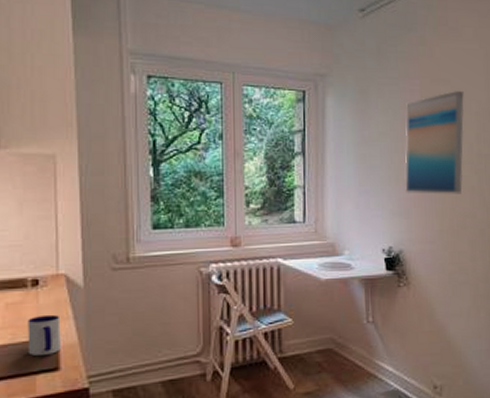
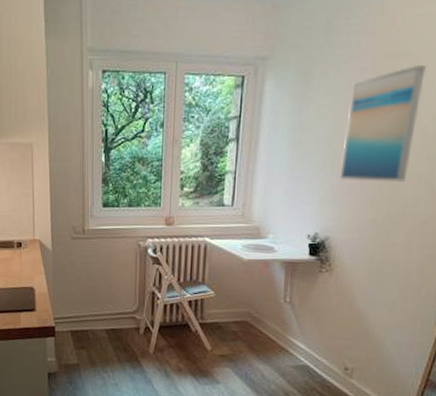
mug: present [27,314,61,356] -> none [15,269,36,299]

